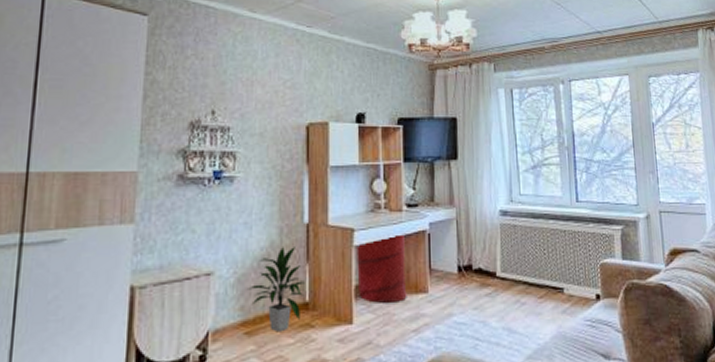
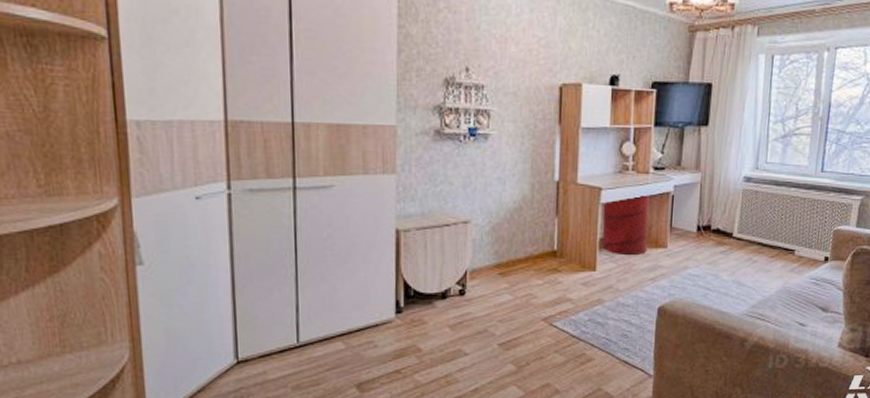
indoor plant: present [248,245,305,333] -> none [502,200,554,275]

